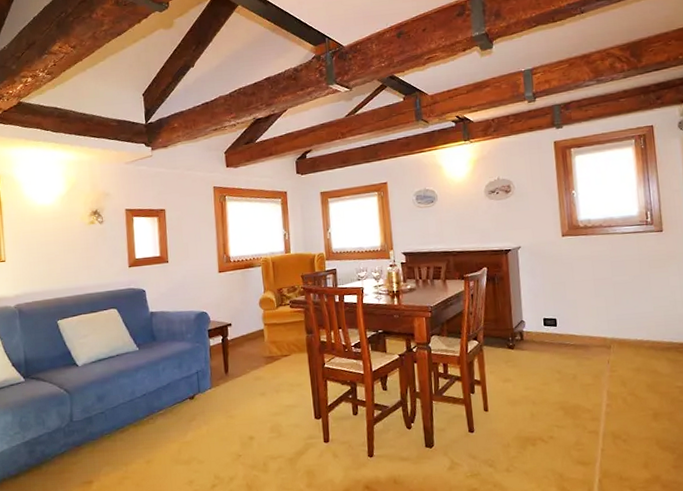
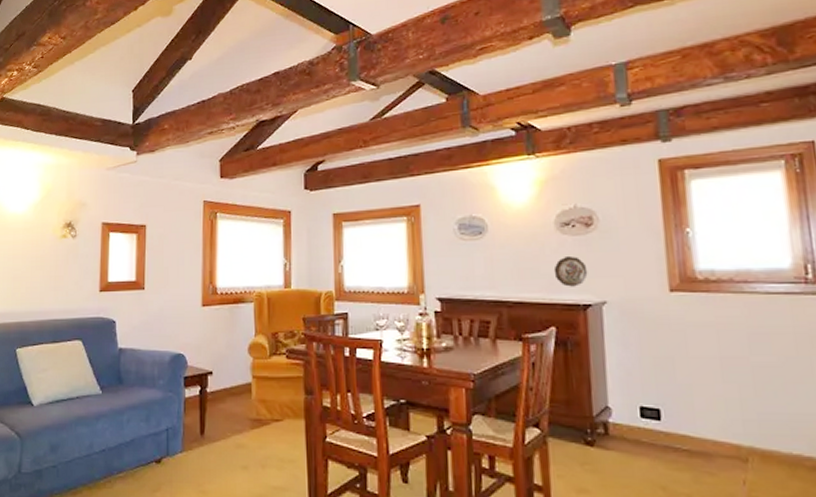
decorative plate: none [484,215,508,238] -> present [553,255,588,287]

